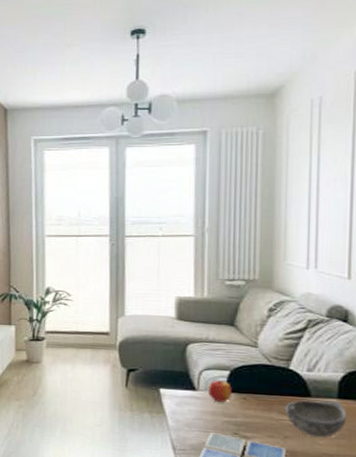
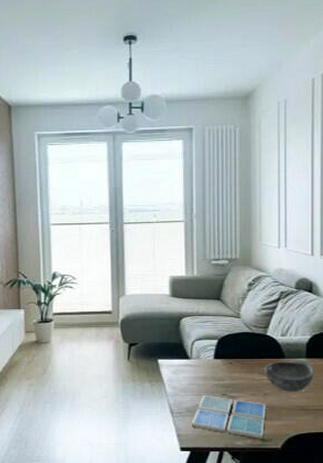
apple: present [207,379,233,402] -> none [199,348,221,368]

